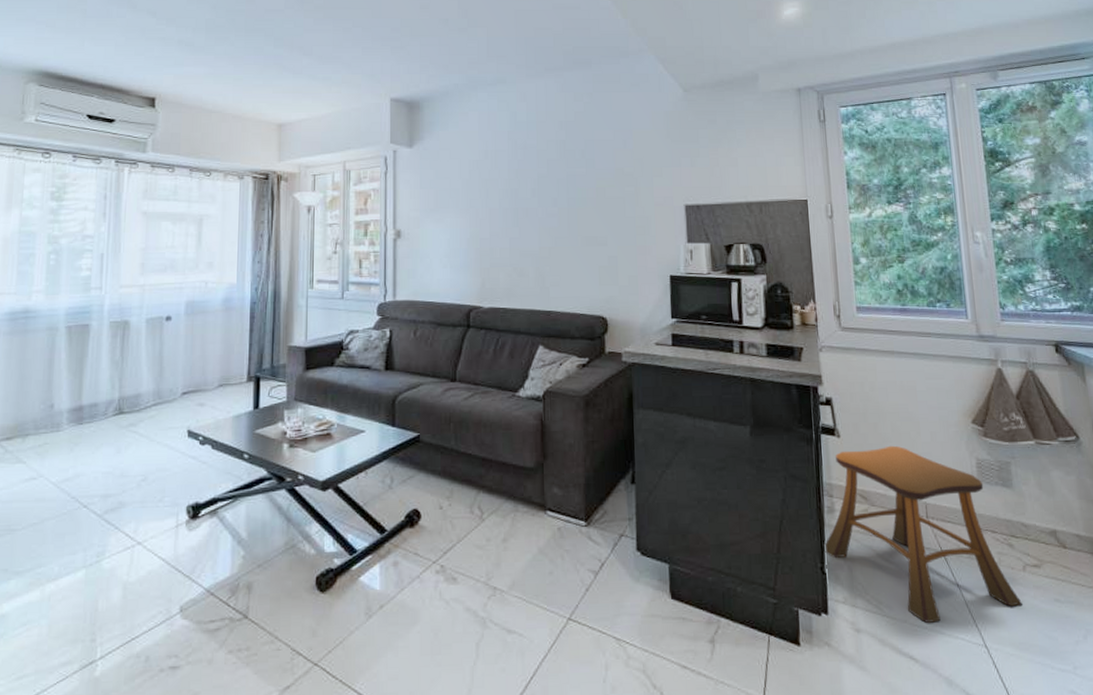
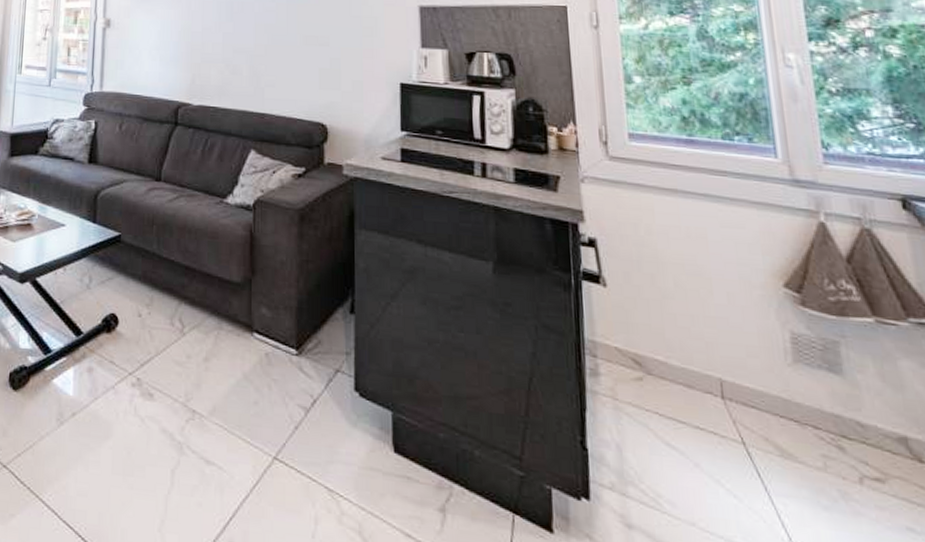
stool: present [823,445,1022,623] -> none [584,303,859,532]

